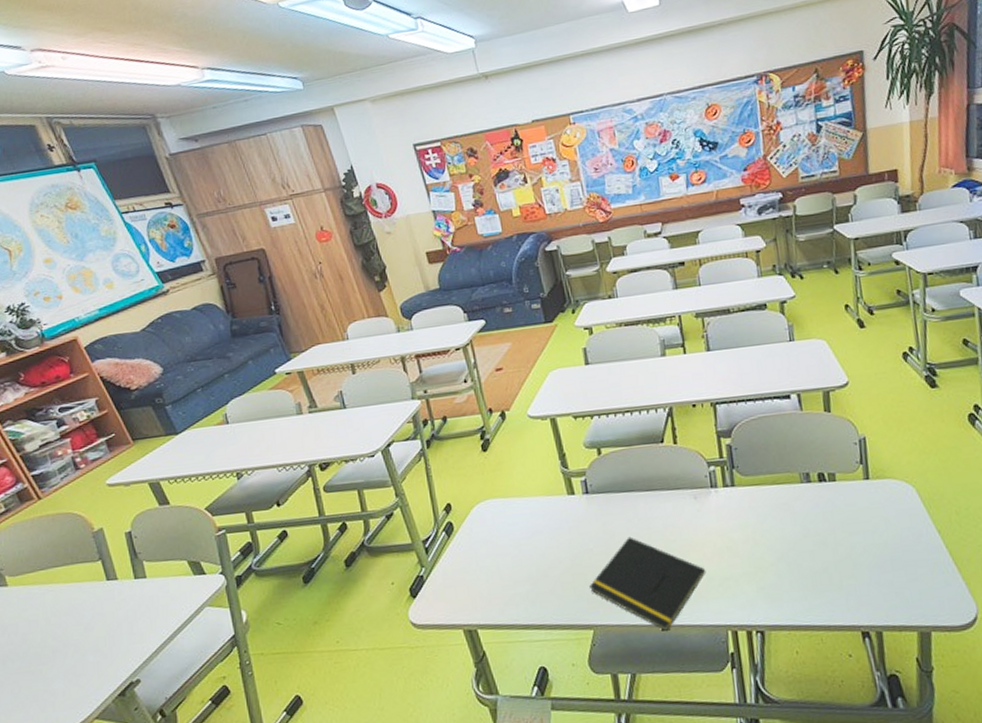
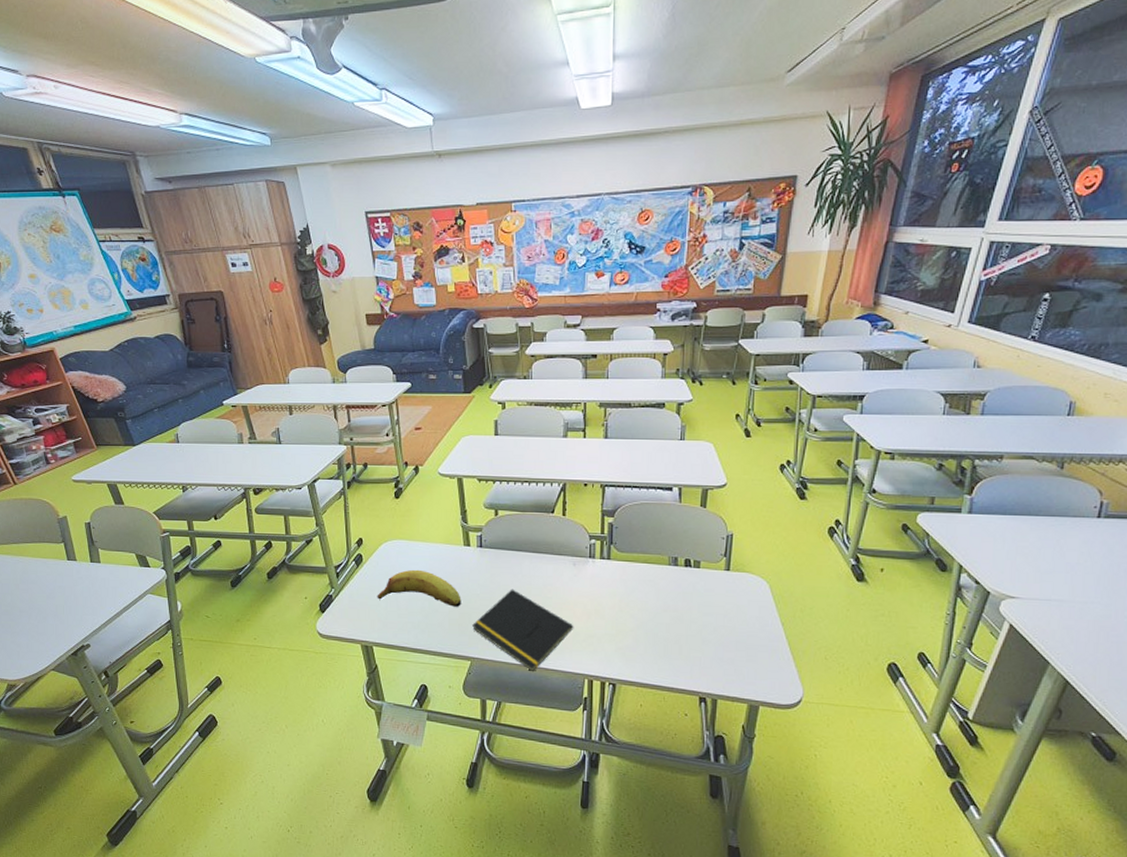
fruit: none [475,530,574,573] -> present [377,569,461,607]

